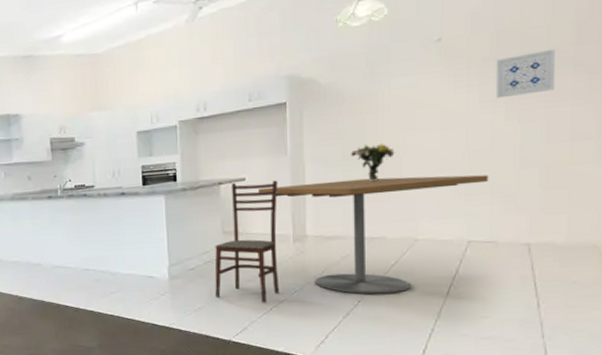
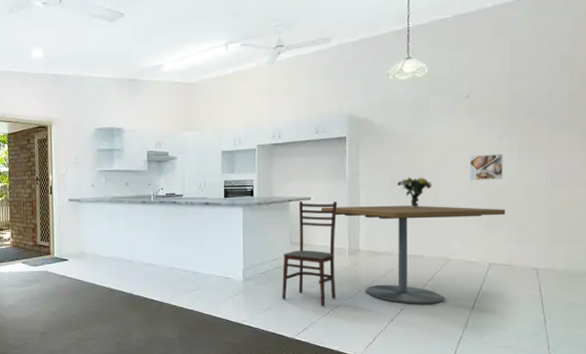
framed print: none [442,107,487,143] -> present [469,154,504,180]
wall art: present [495,48,556,99] -> none [511,111,557,148]

